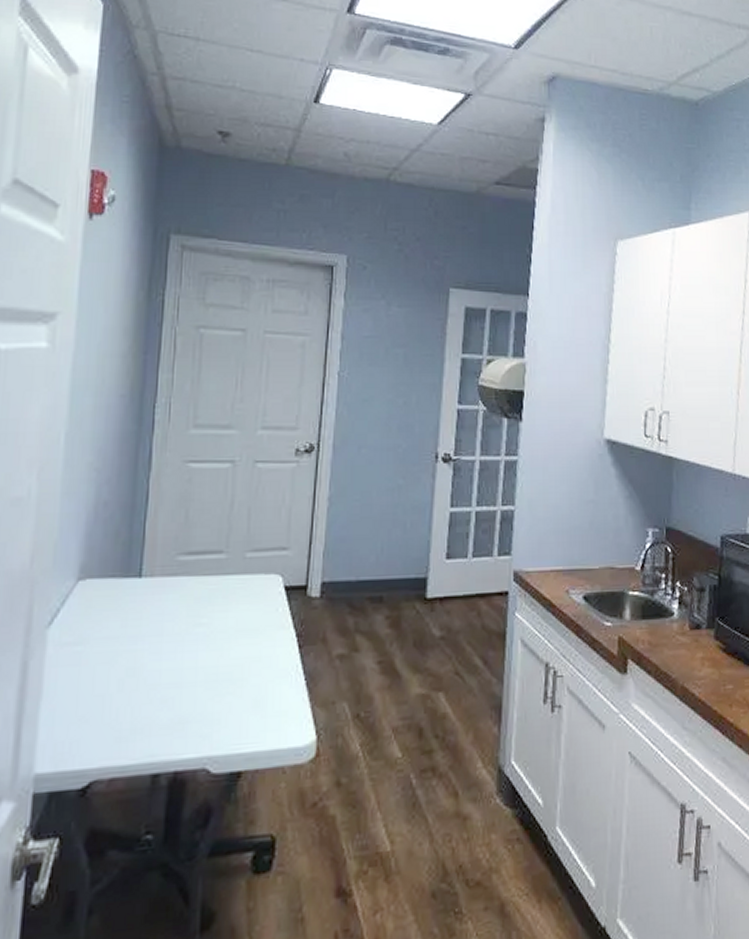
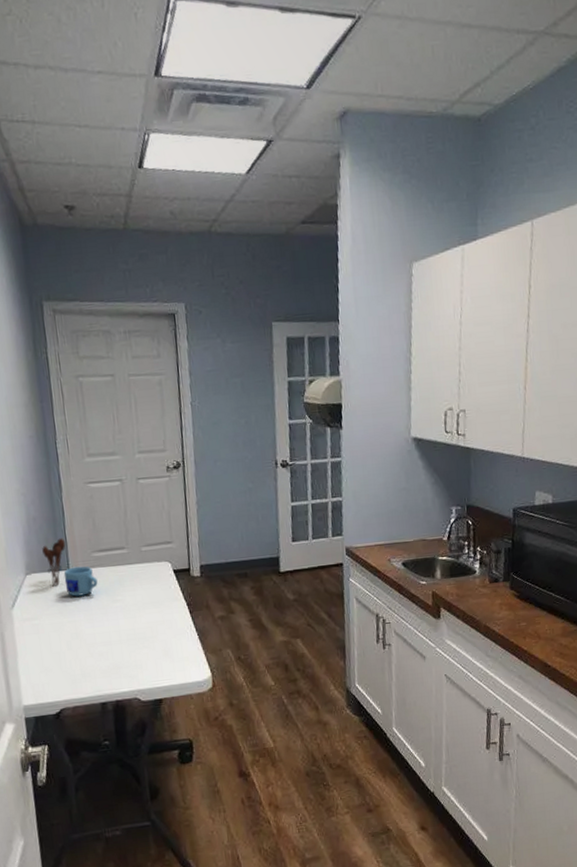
utensil holder: none [108,532,143,597] -> present [42,538,66,585]
mug: none [131,572,178,615] -> present [63,566,98,597]

